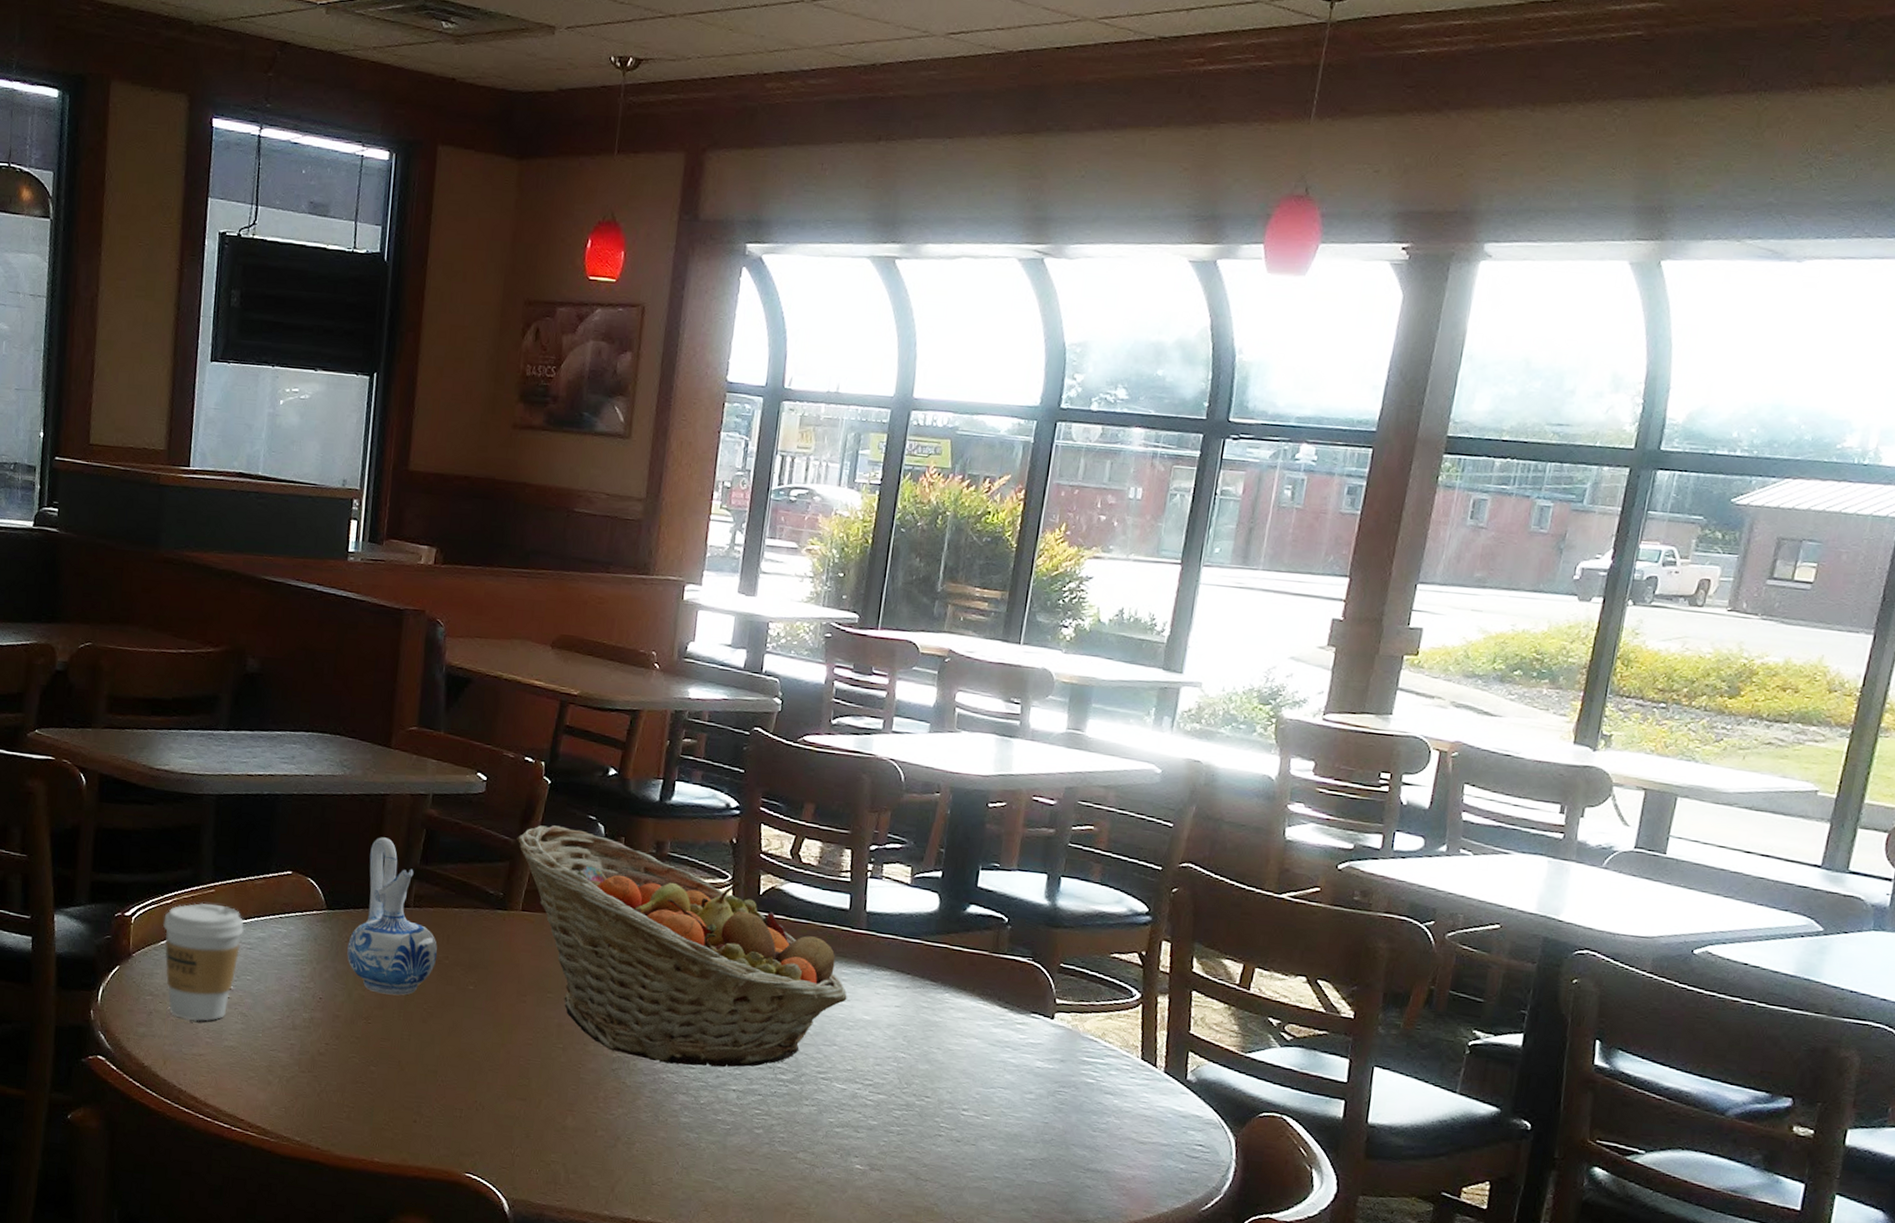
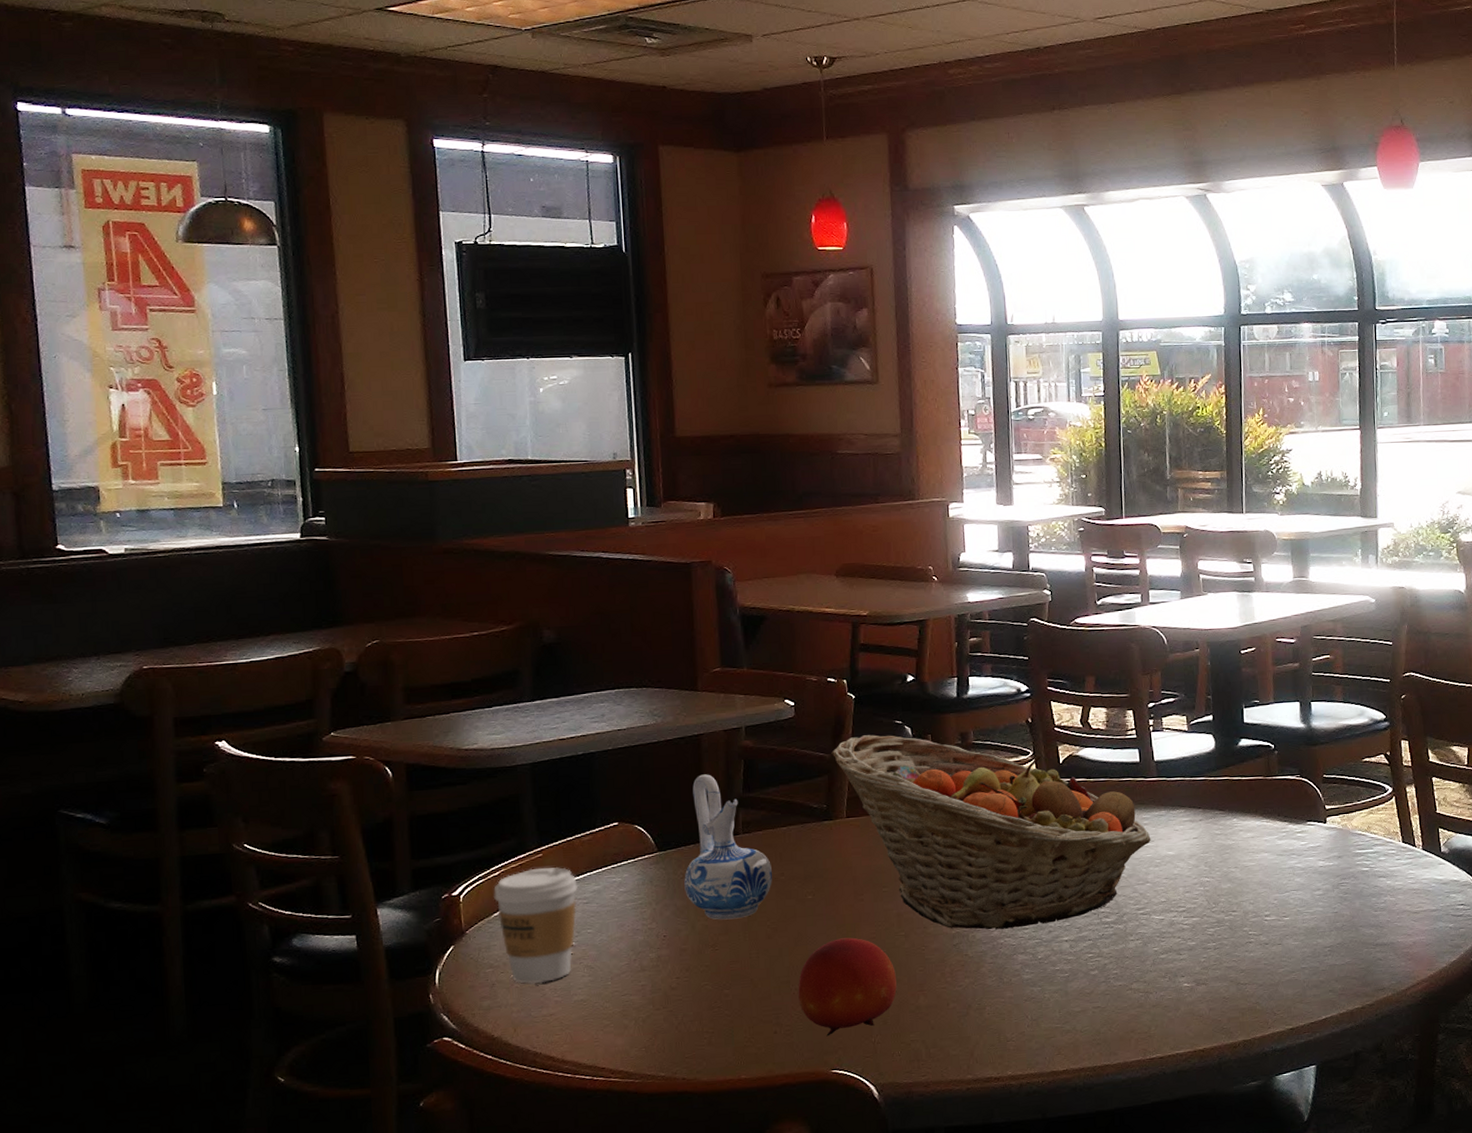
fruit: none [443,1037,547,1138] -> present [798,937,897,1037]

